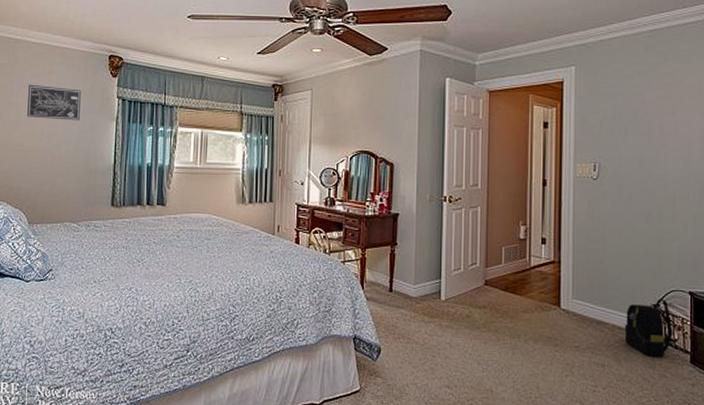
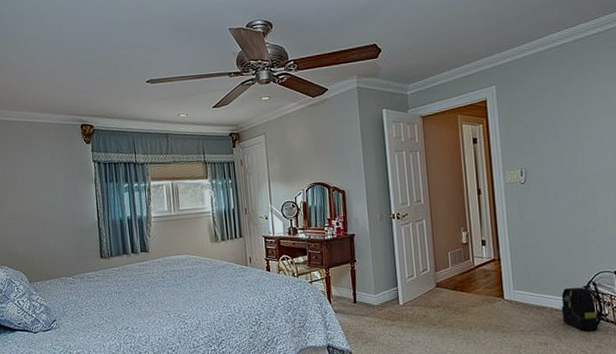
wall art: present [27,84,81,121] -> none [12,158,62,188]

